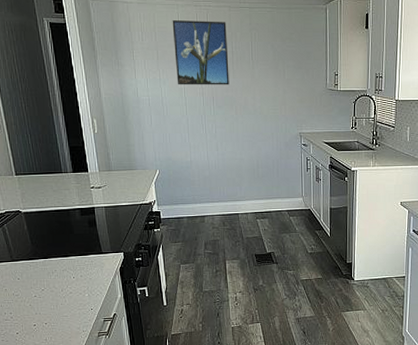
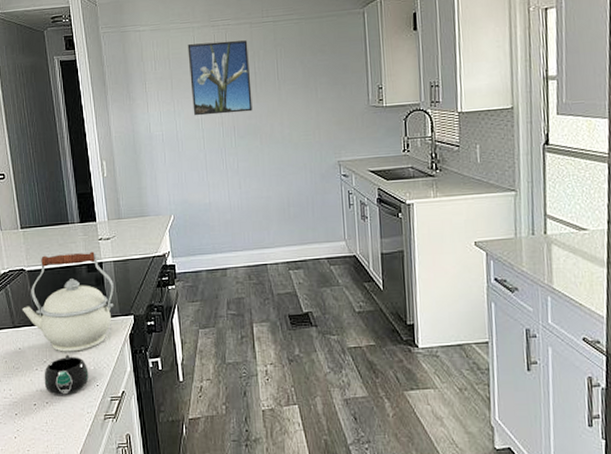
kettle: none [19,198,106,282] -> present [21,251,114,352]
mug: none [42,284,84,317] -> present [44,355,89,395]

